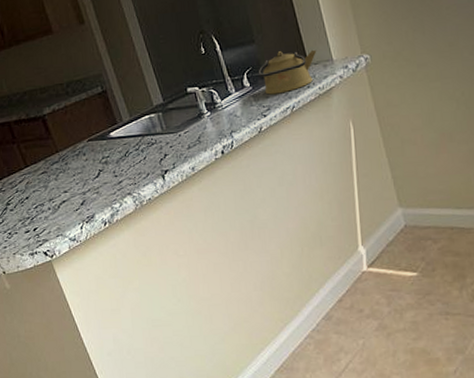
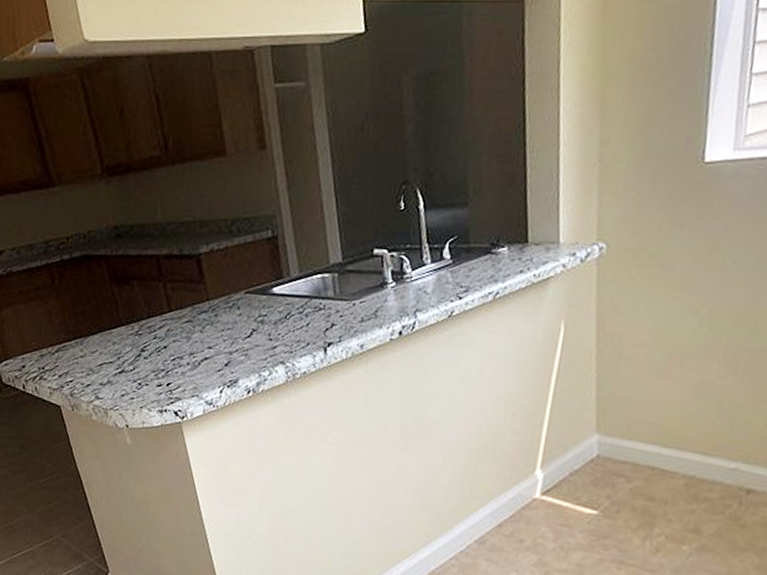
kettle: present [258,50,317,95] -> none [463,222,542,274]

